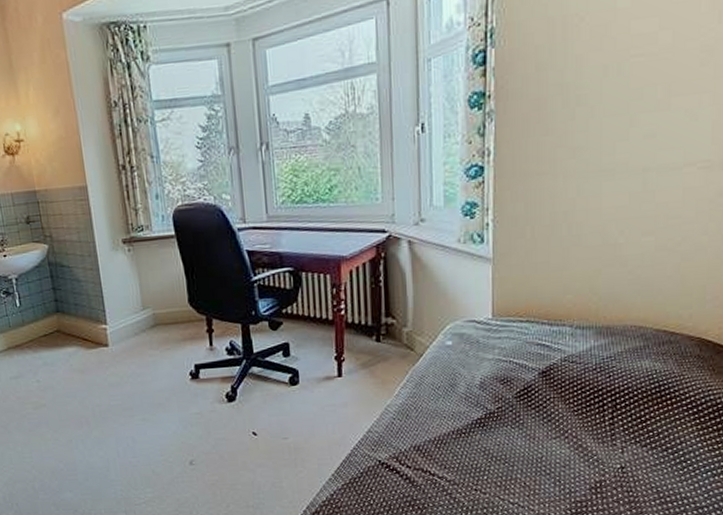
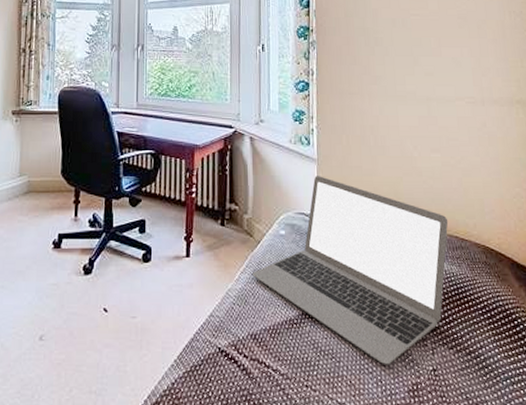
laptop: none [414,277,656,466] -> present [253,176,449,365]

